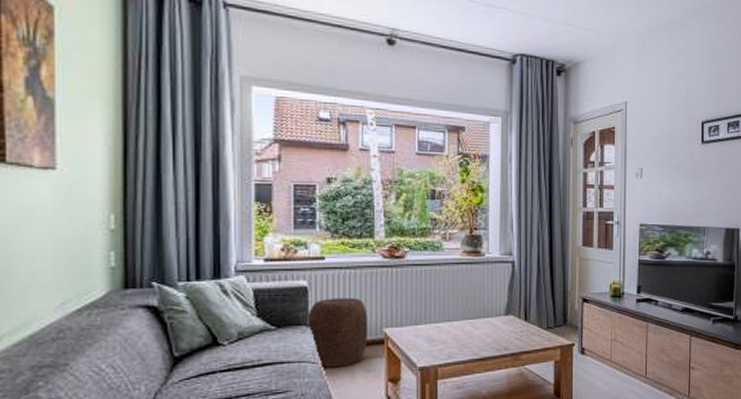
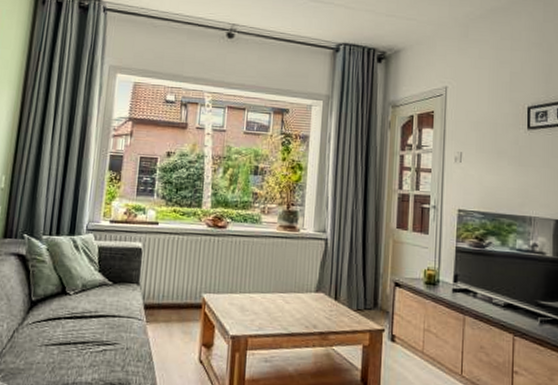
stool: present [306,298,368,368] -> none [137,260,190,327]

